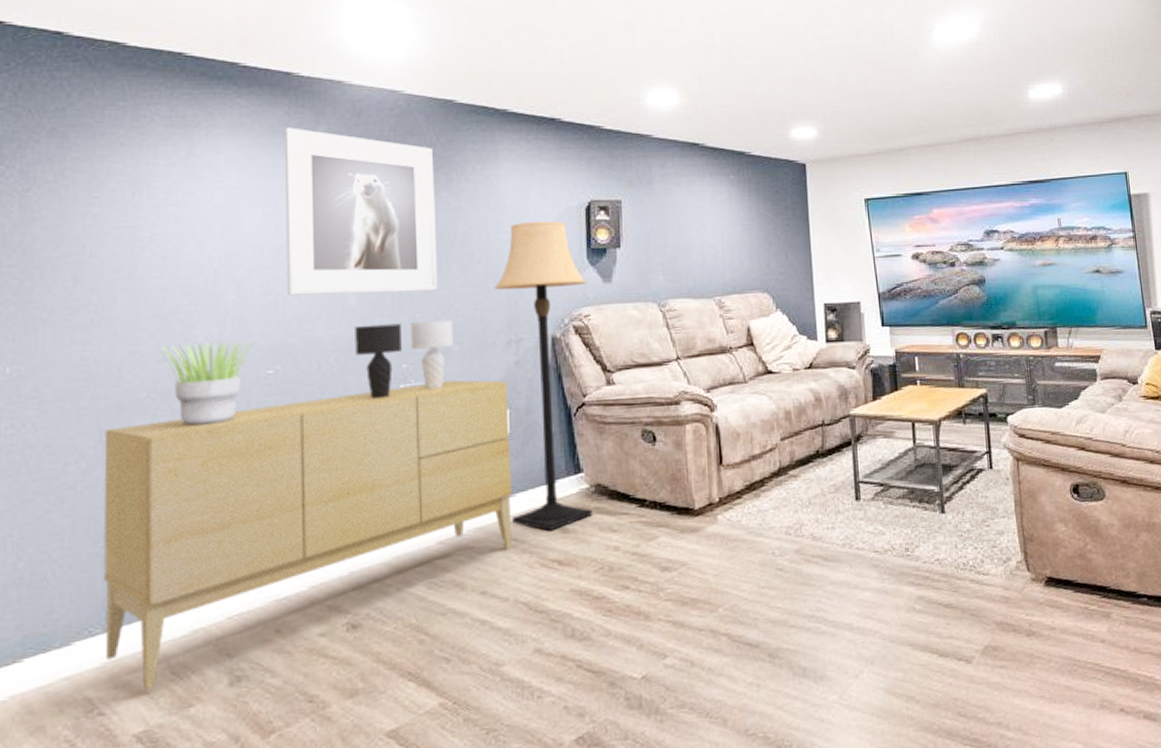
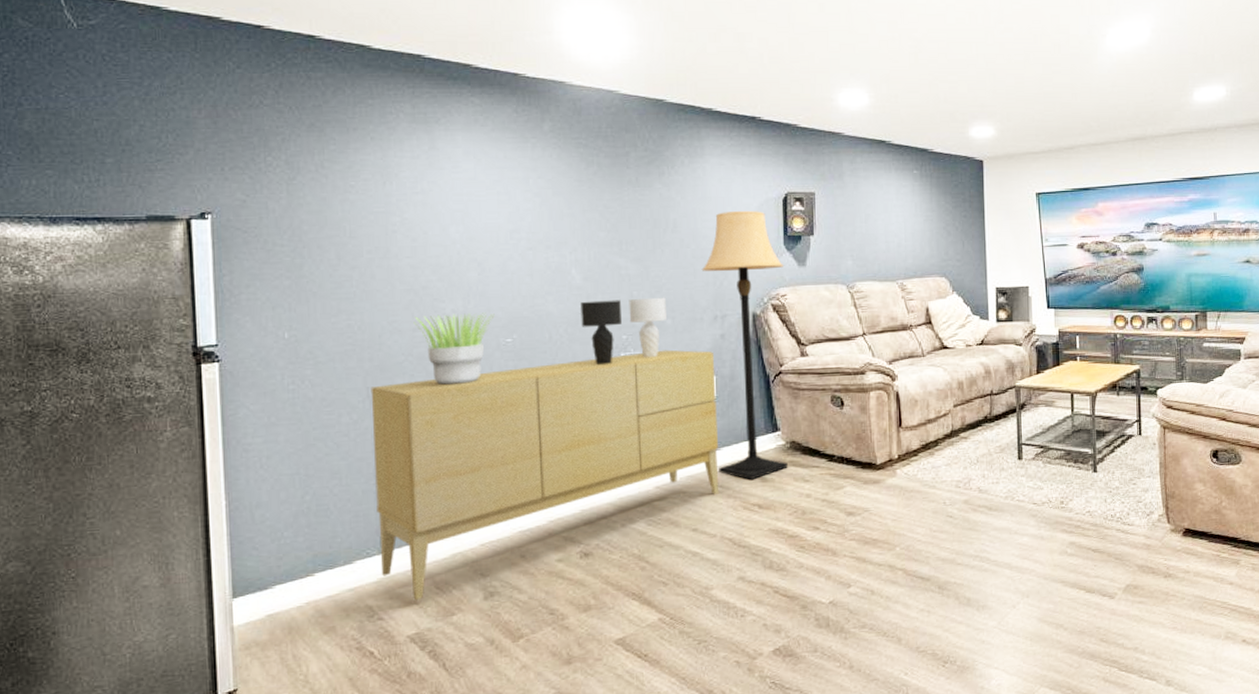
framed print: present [284,127,438,296] -> none [514,124,653,274]

